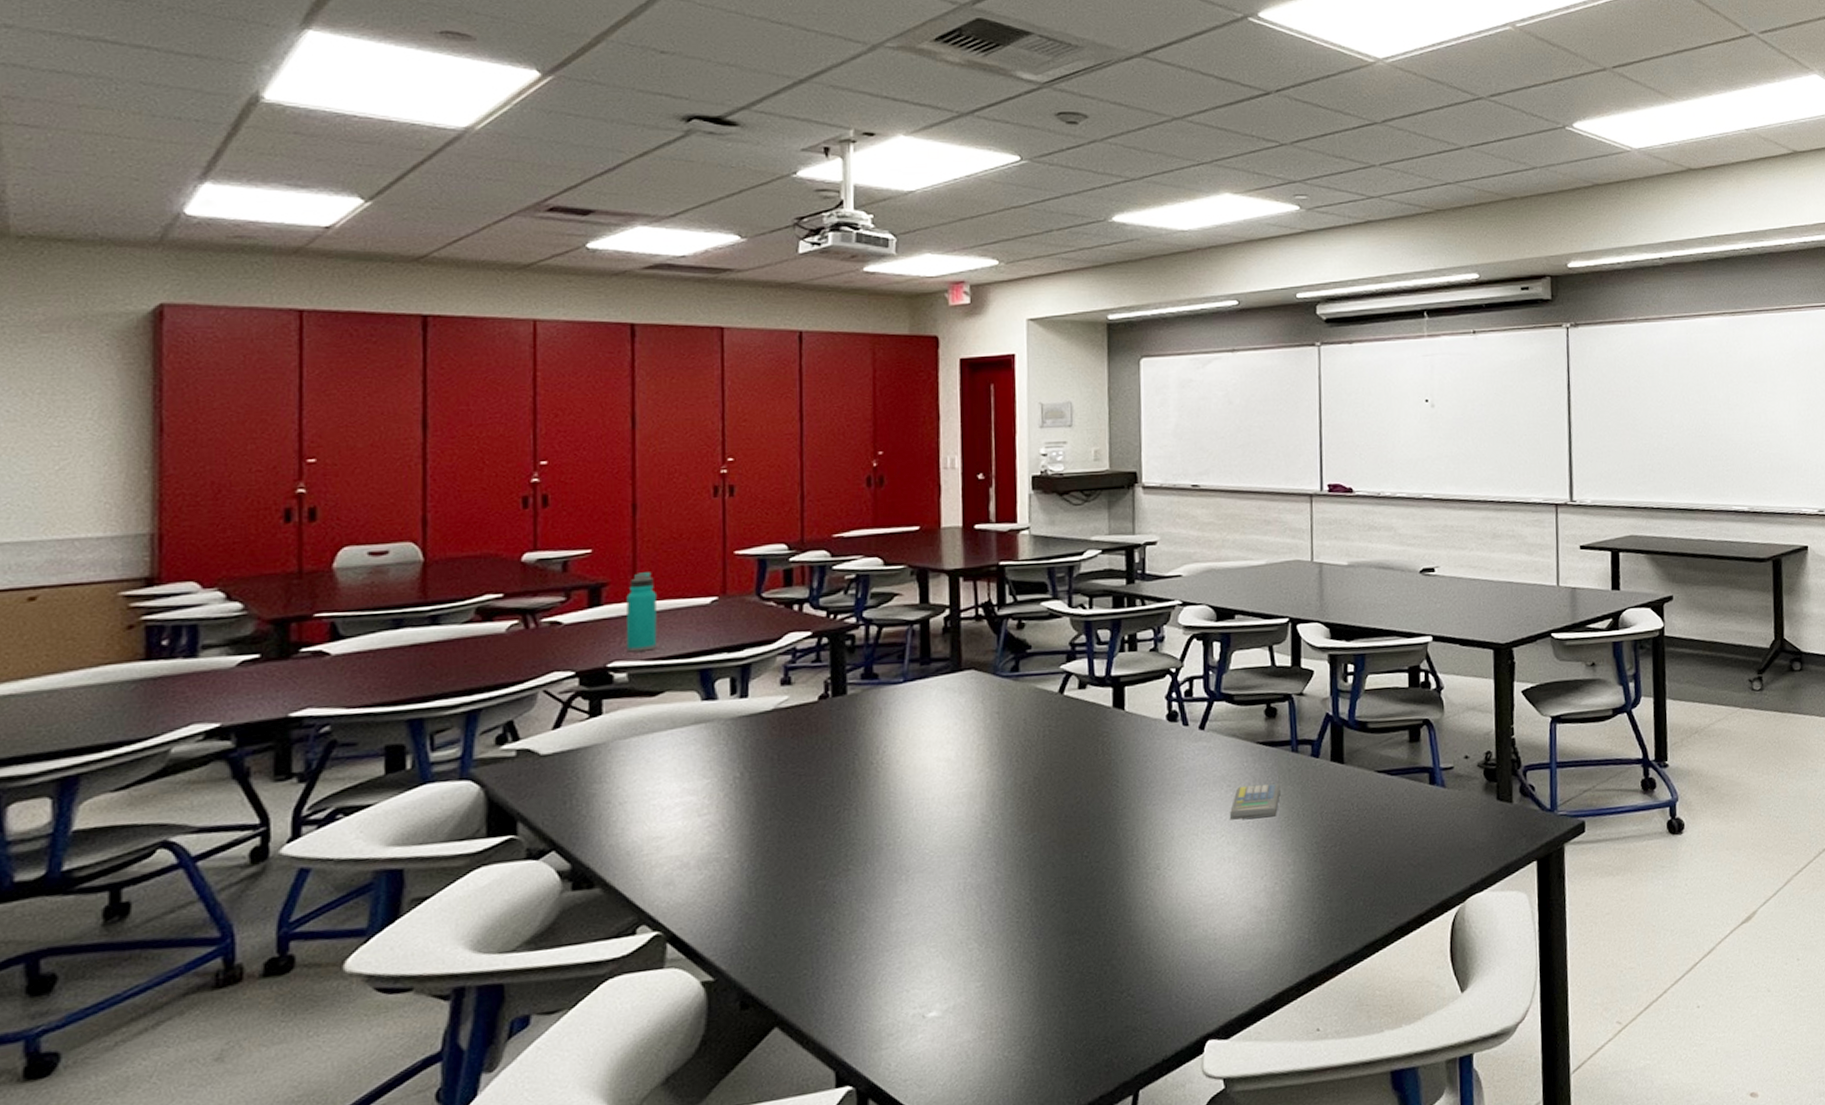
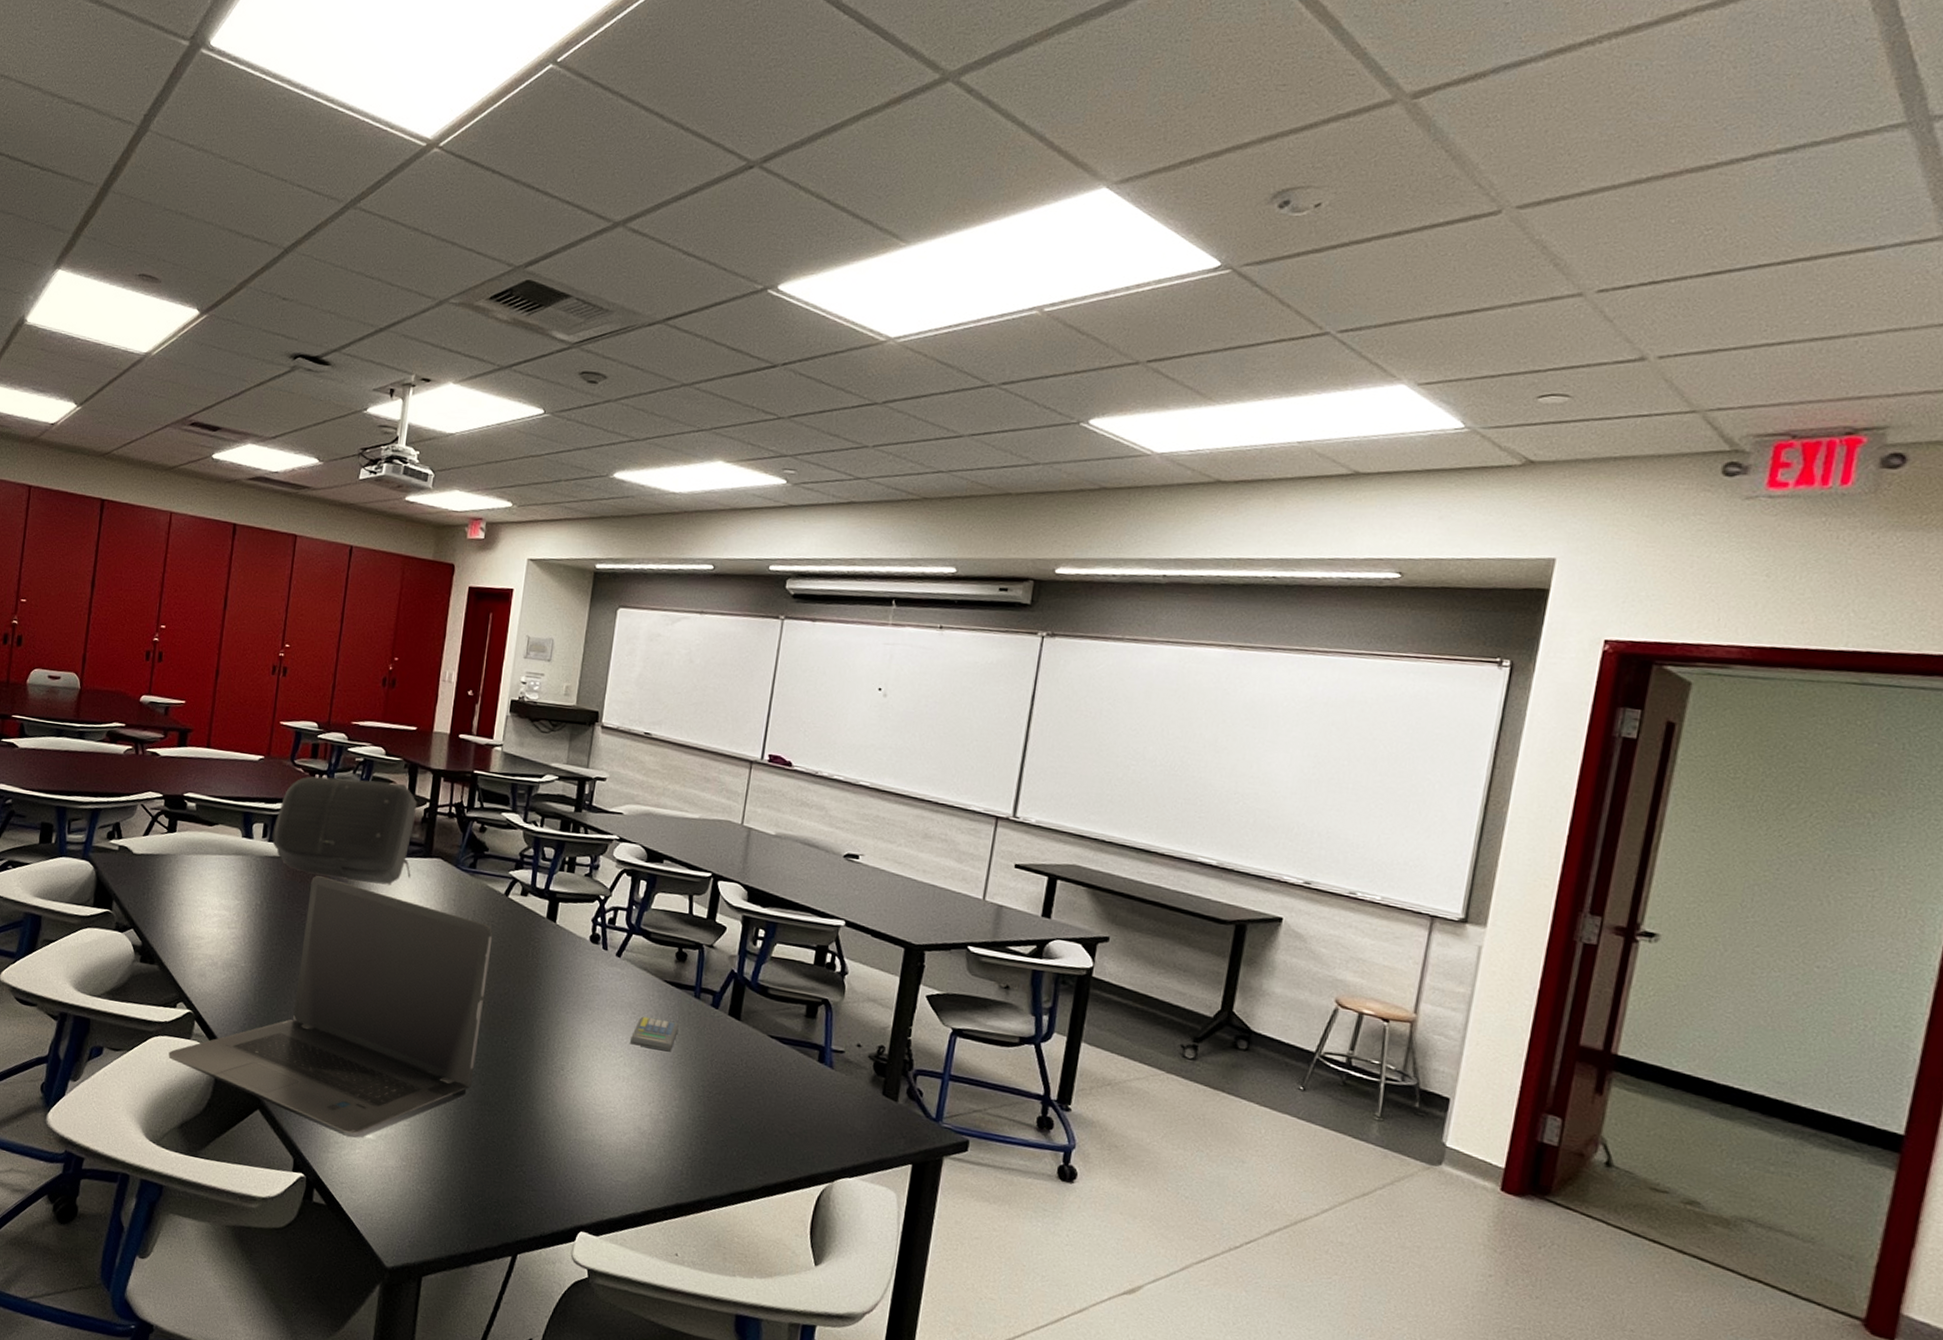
water bottle: present [625,572,658,652] -> none [198,725,223,790]
laptop computer: none [633,723,1054,1025] -> present [168,876,493,1138]
backpack: none [745,594,943,725] -> present [272,776,420,885]

